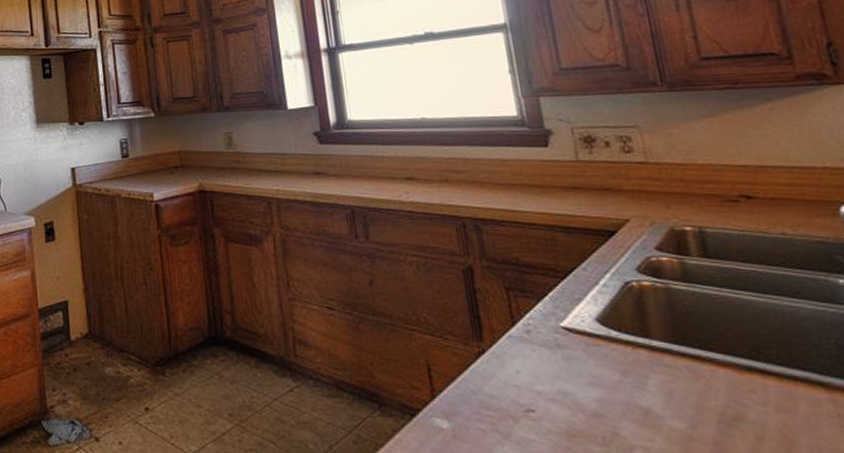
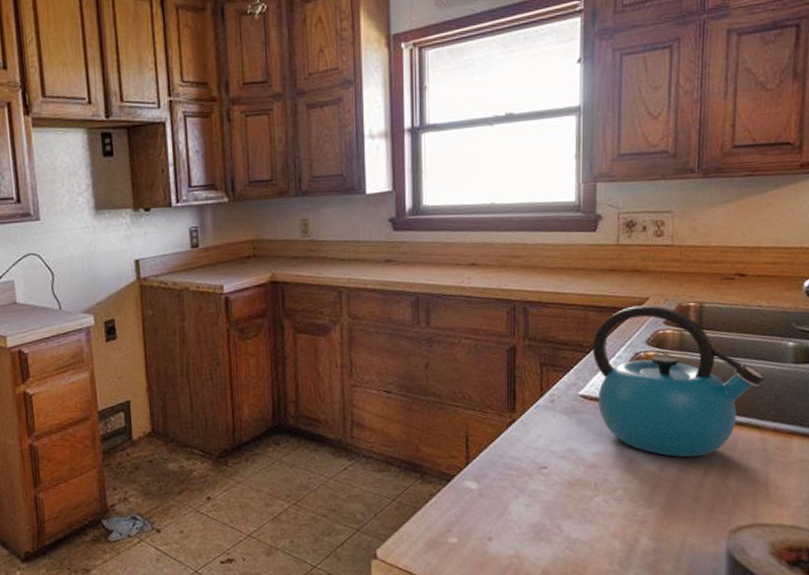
kettle: none [566,227,817,416] -> present [592,305,765,458]

